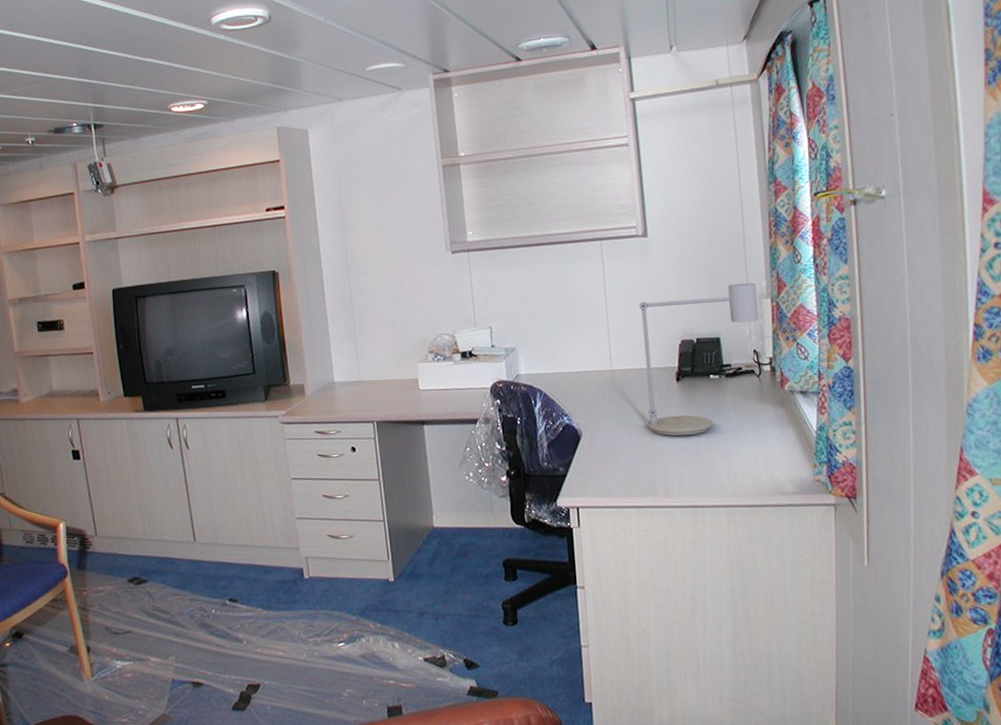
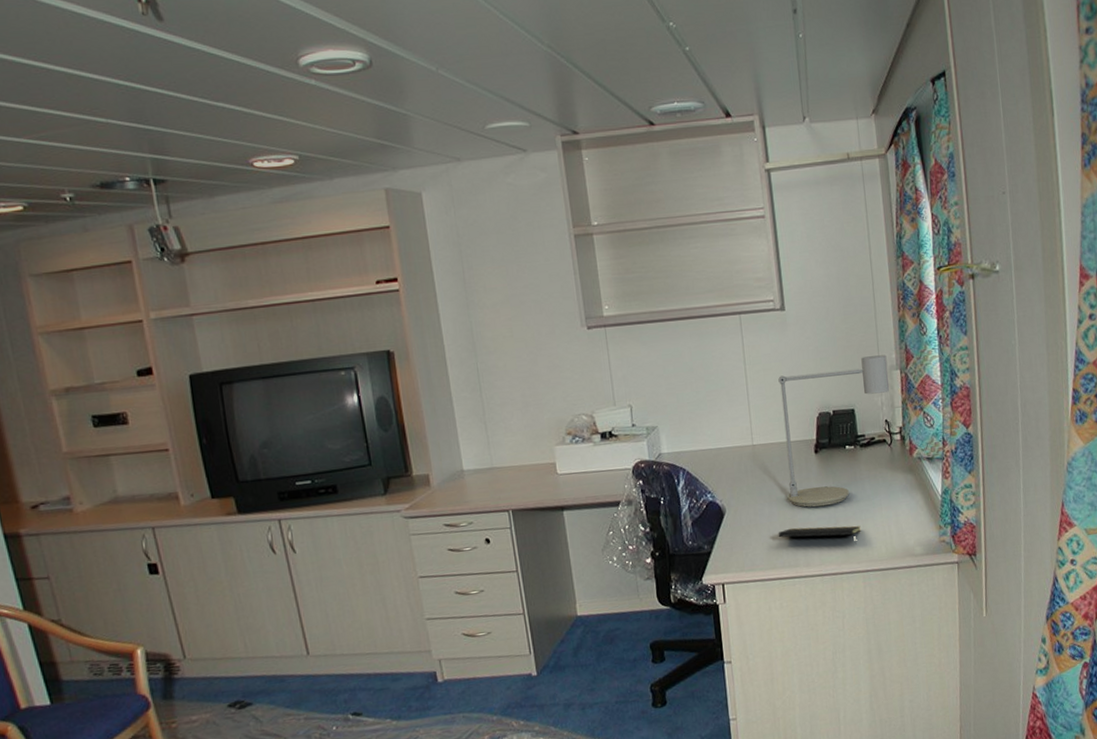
notepad: none [636,456,725,478] -> present [778,525,861,545]

